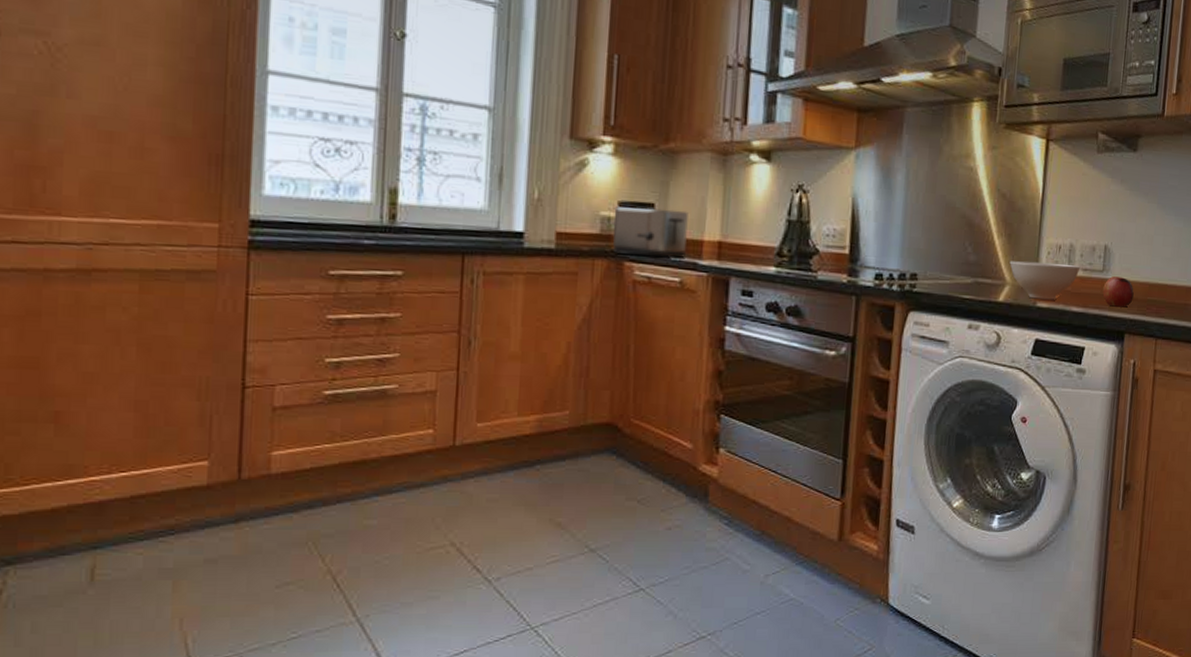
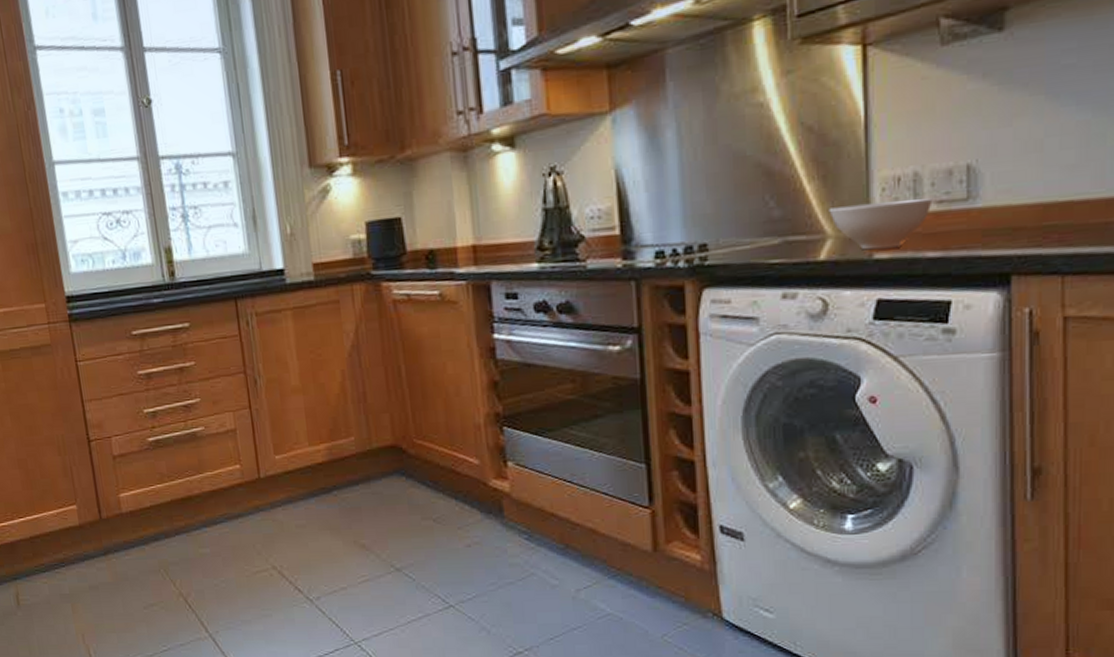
toaster: present [613,206,688,258] -> none [363,219,441,275]
fruit: present [1102,276,1134,308] -> none [970,202,1020,243]

